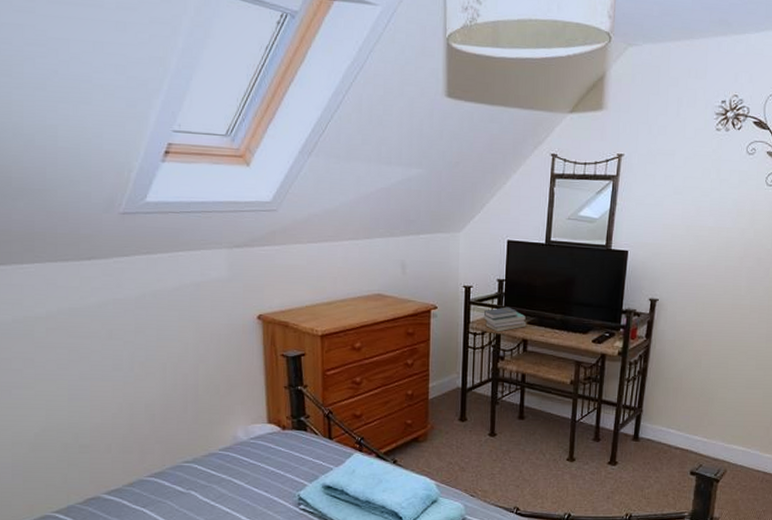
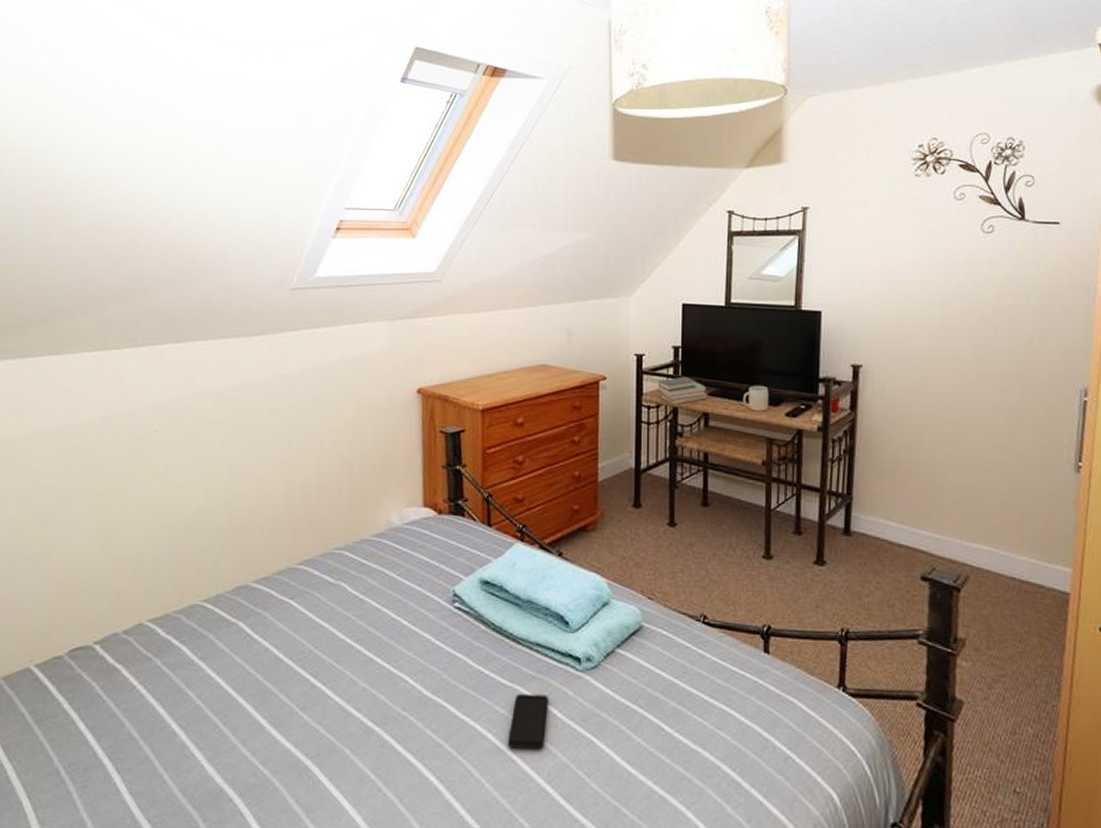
mug: none [556,315,579,338] -> present [742,385,769,412]

